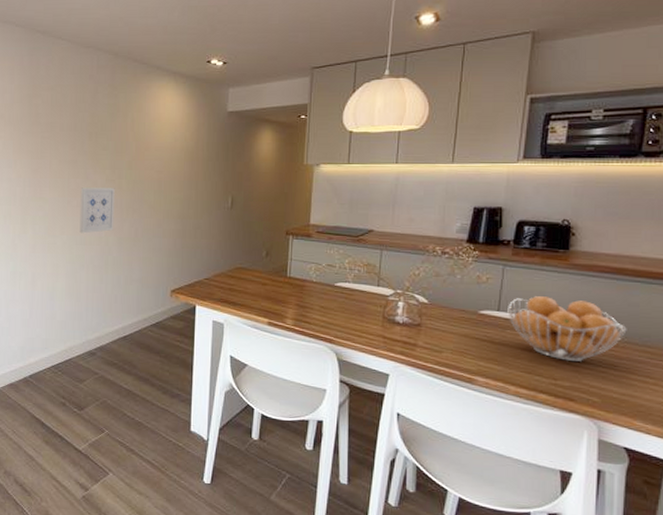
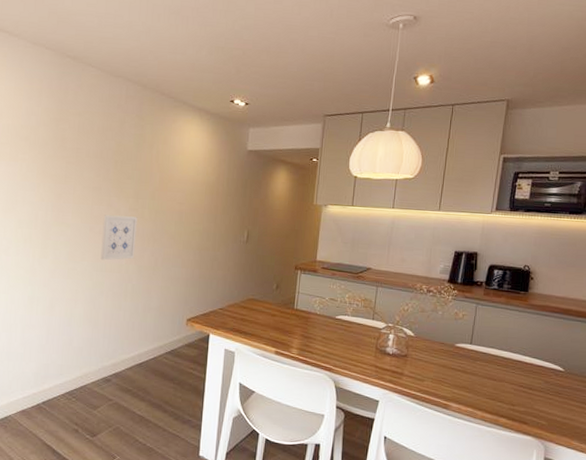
fruit basket: present [507,296,627,361] -> none [478,332,570,389]

